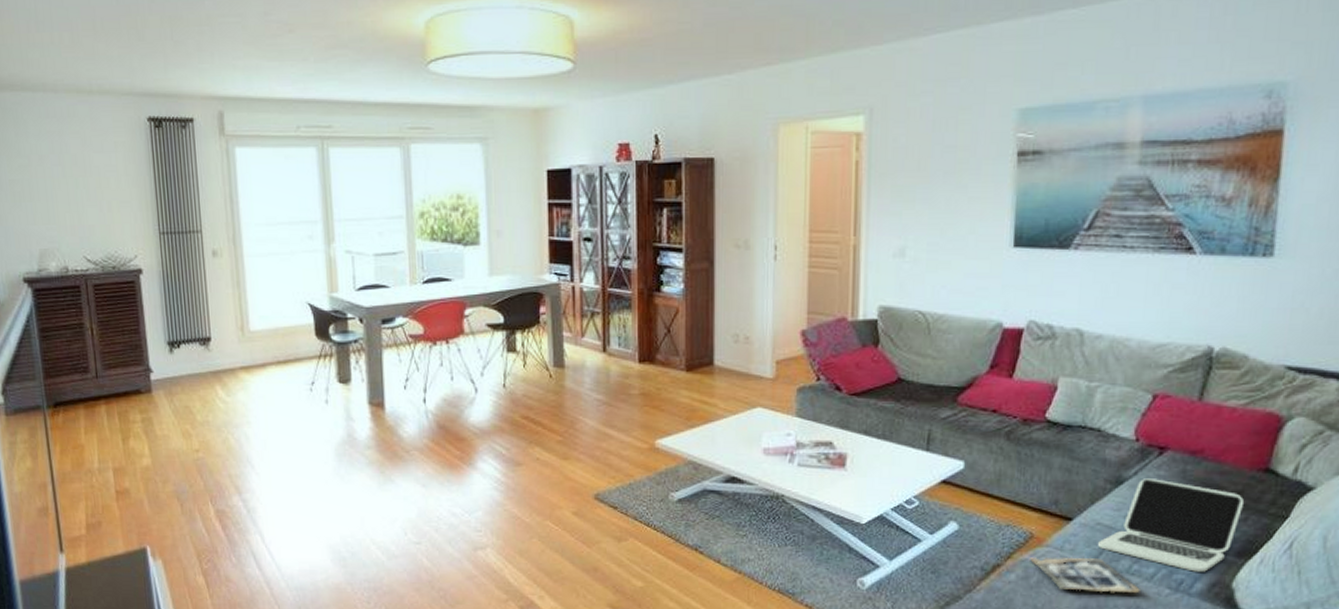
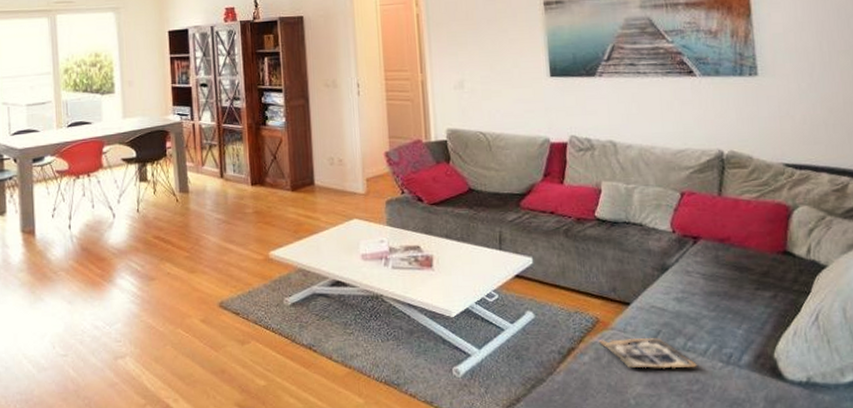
laptop: present [1098,479,1245,572] -> none [655,264,772,346]

